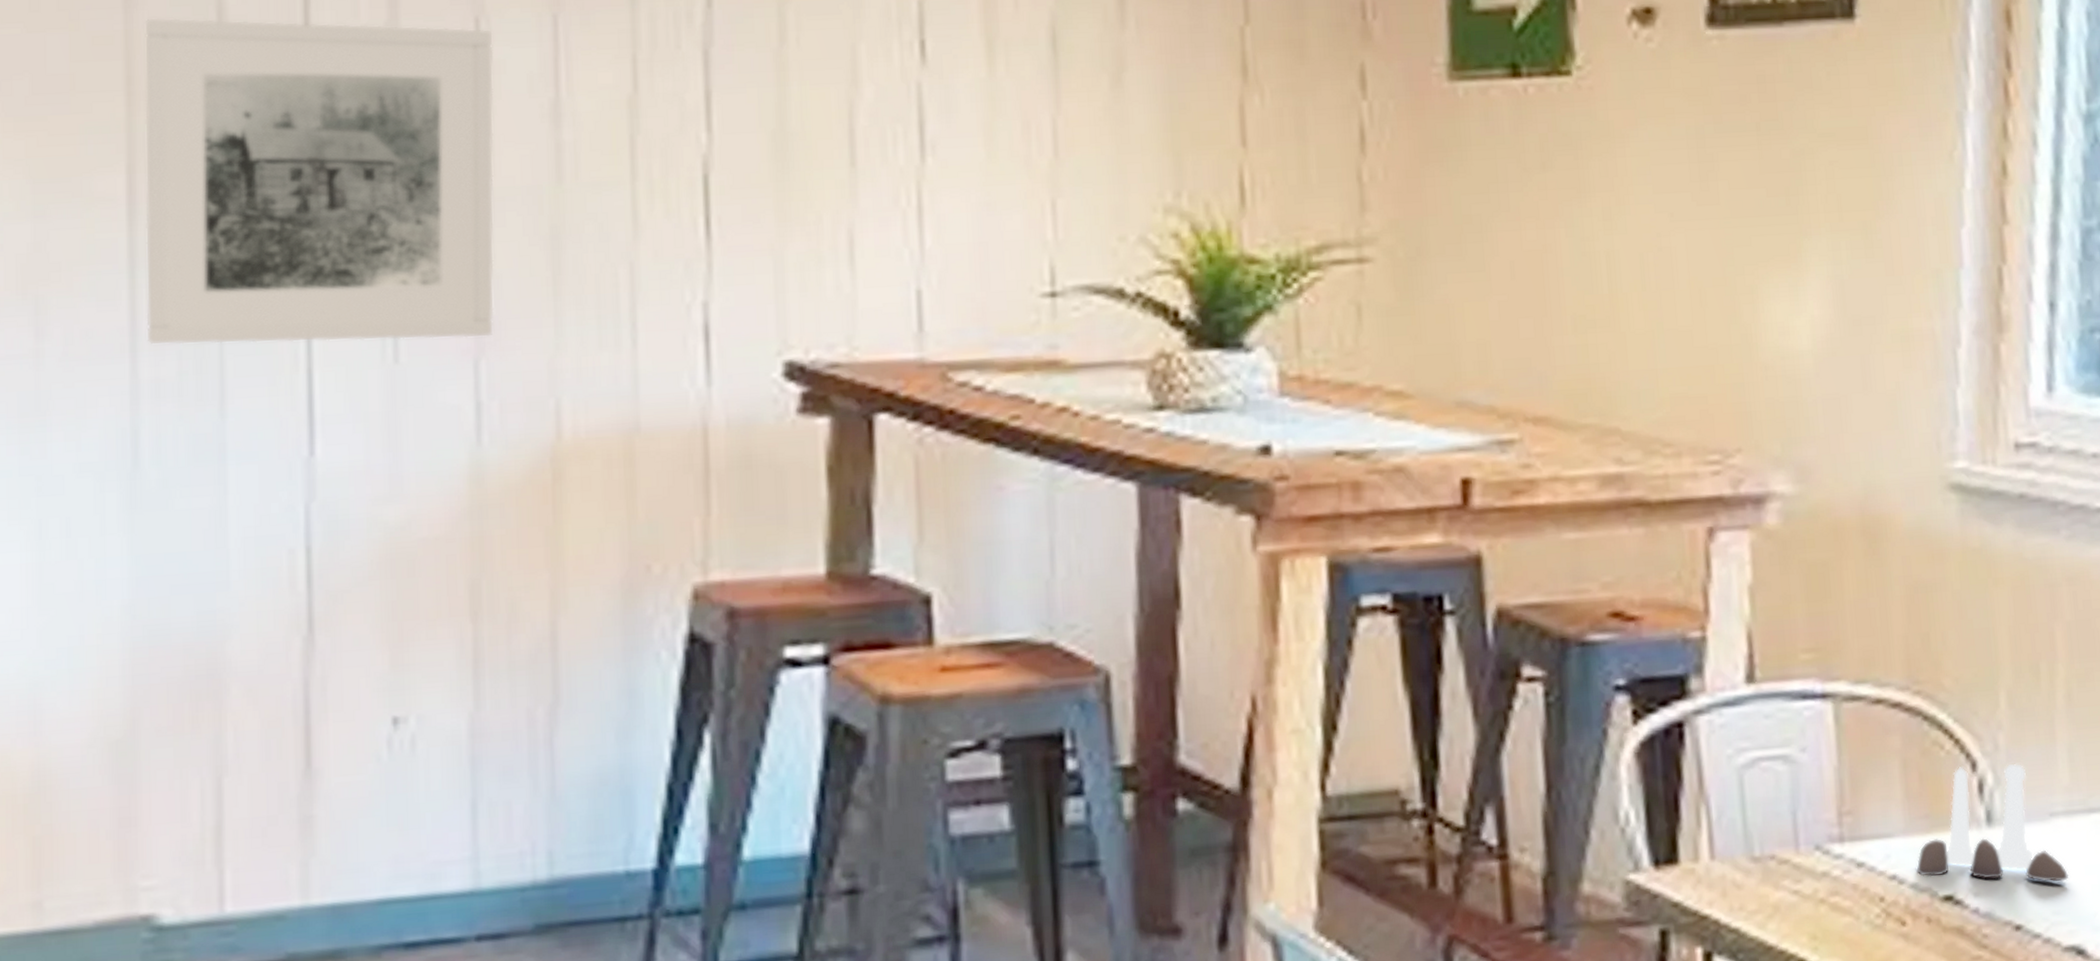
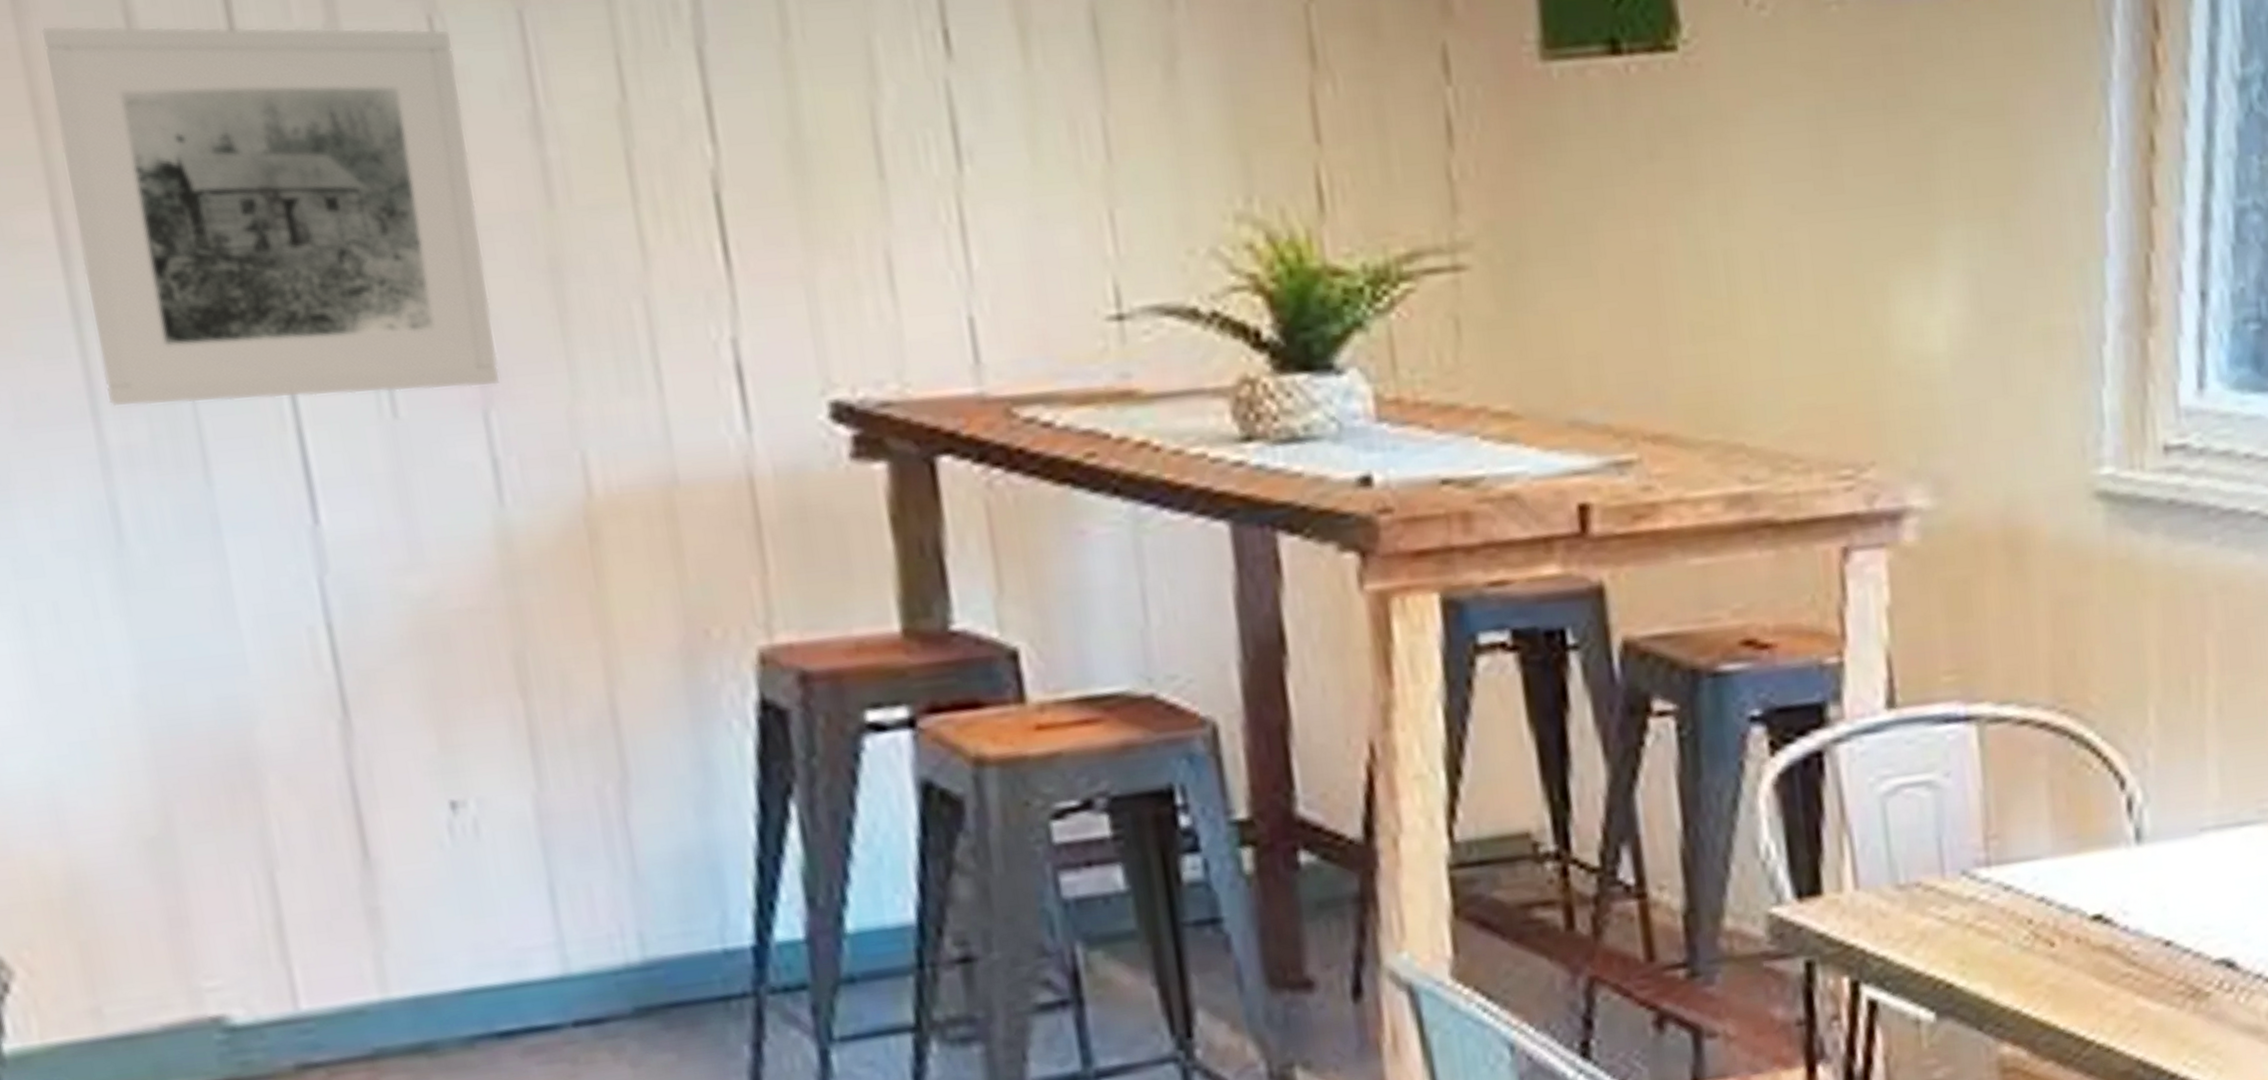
salt and pepper shaker set: present [1916,764,2069,882] -> none [2064,780,2219,897]

